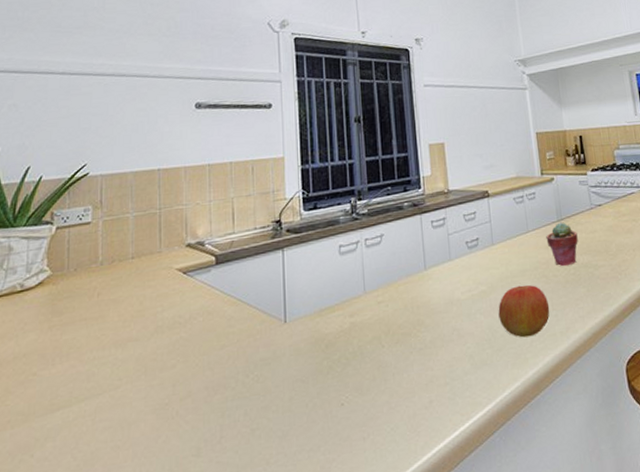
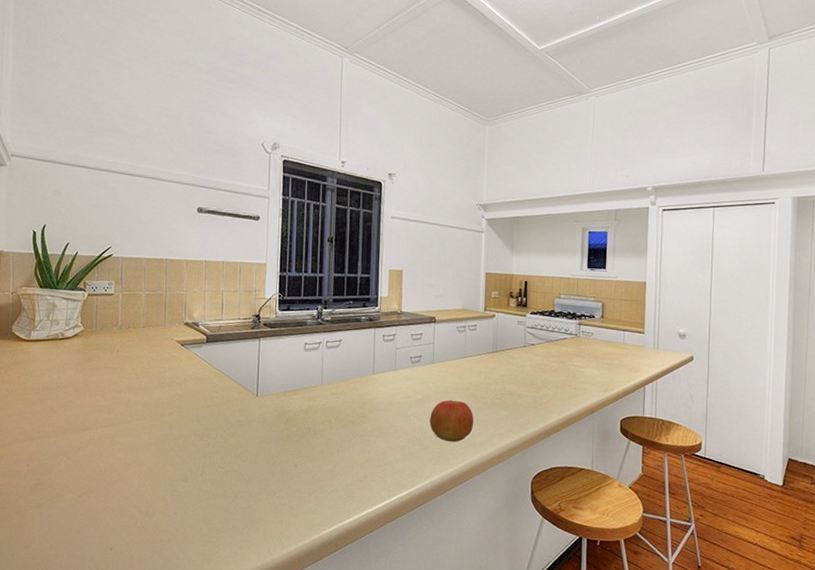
potted succulent: present [546,222,578,266] -> none [480,353,508,390]

